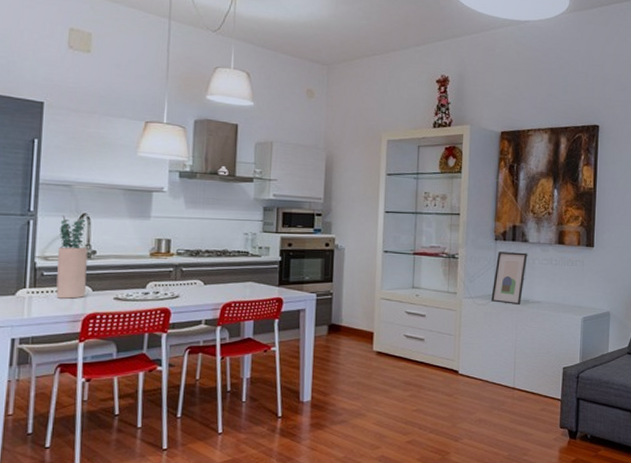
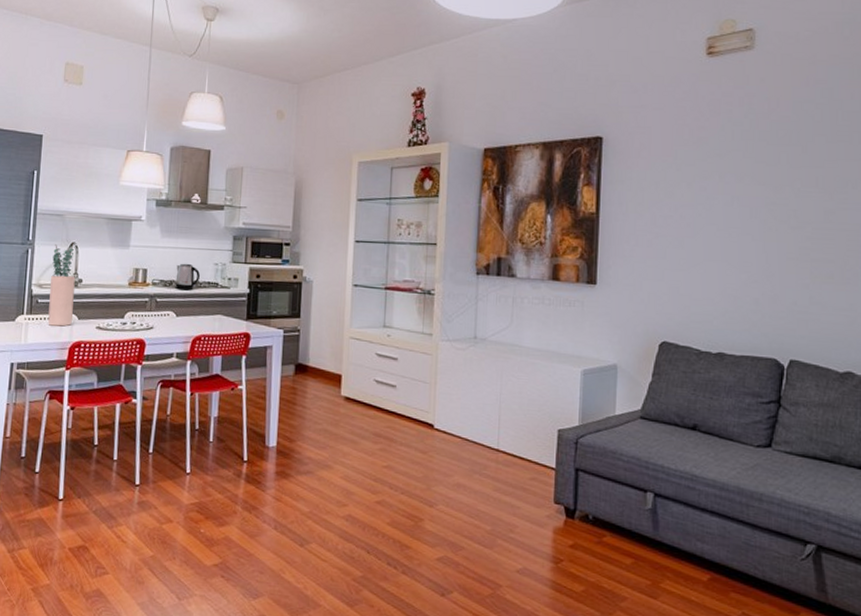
kettle: none [202,233,230,260] -> present [175,263,201,291]
picture frame: present [491,252,528,306] -> none [472,288,516,352]

